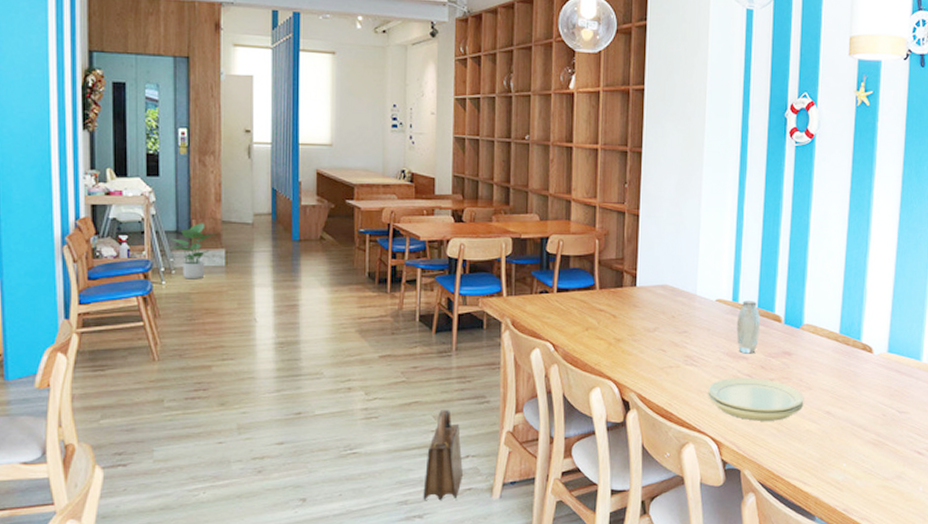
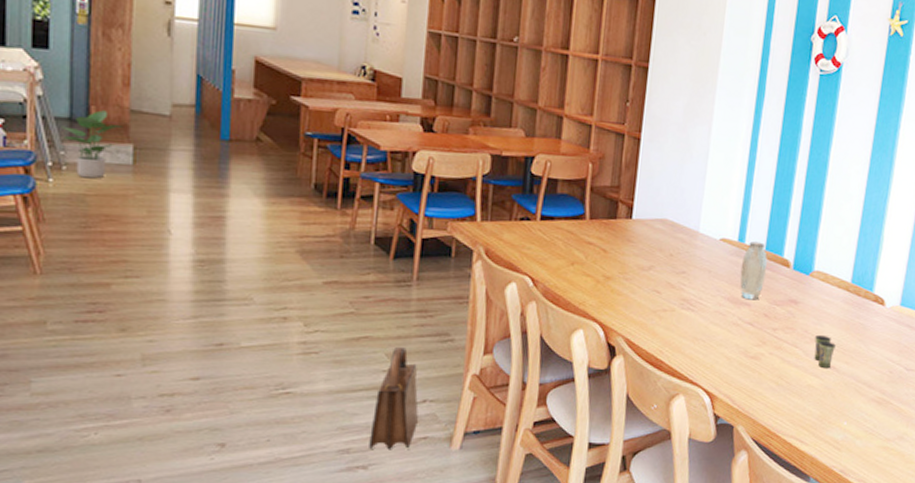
plate: present [708,377,804,421] -> none [704,325,808,374]
cup: none [810,383,830,414] -> present [814,334,836,369]

